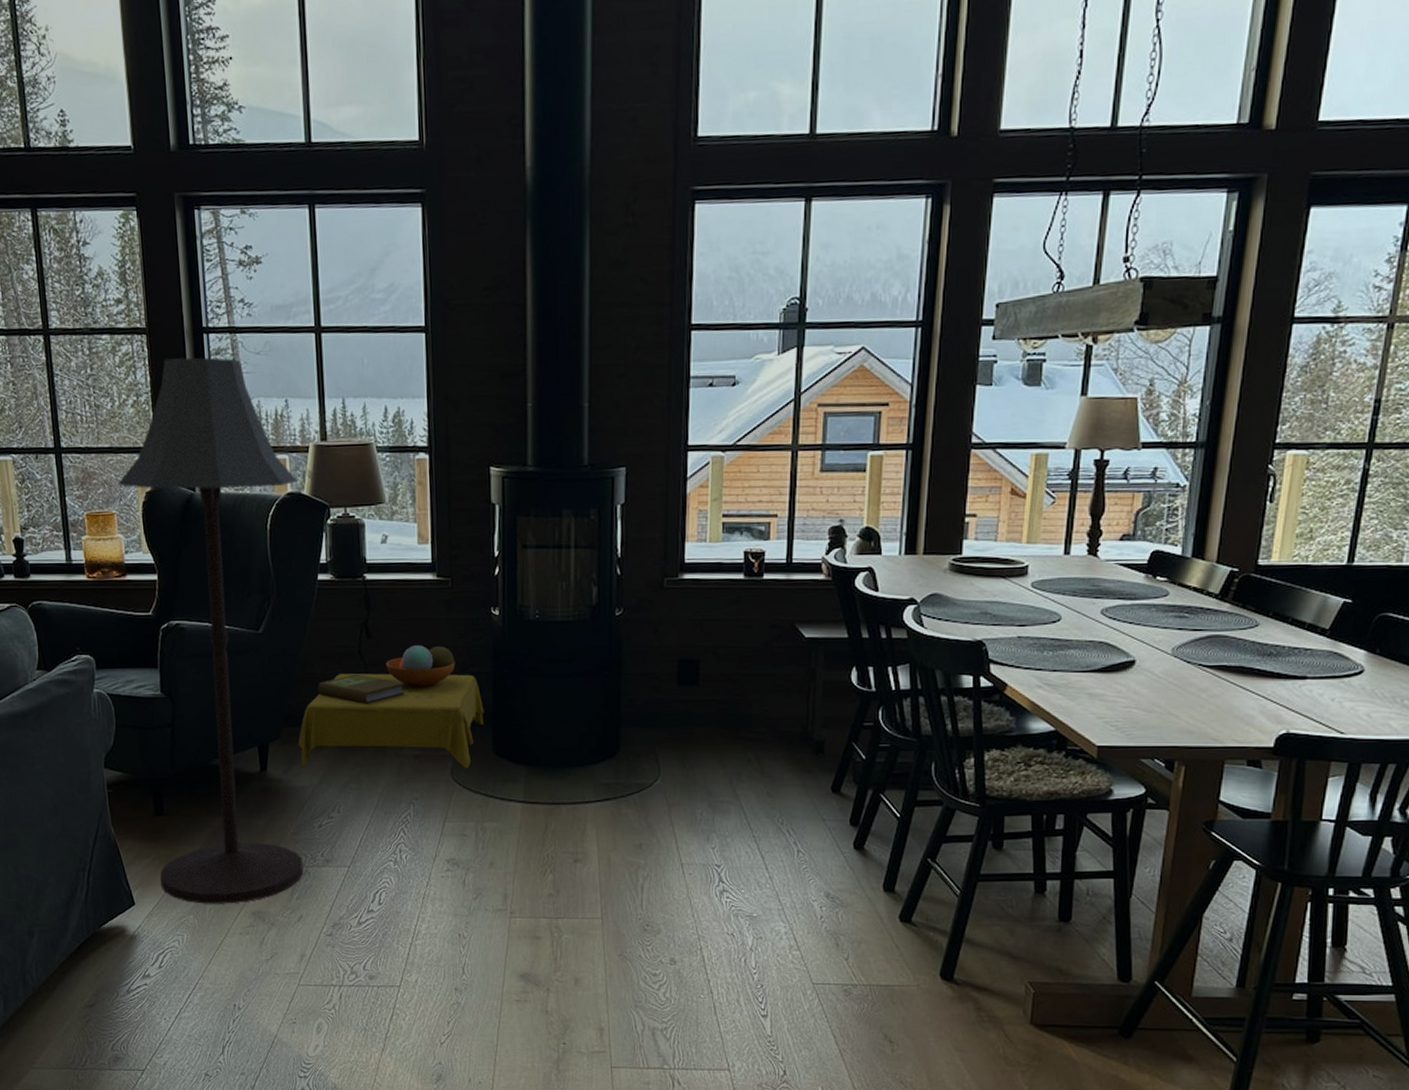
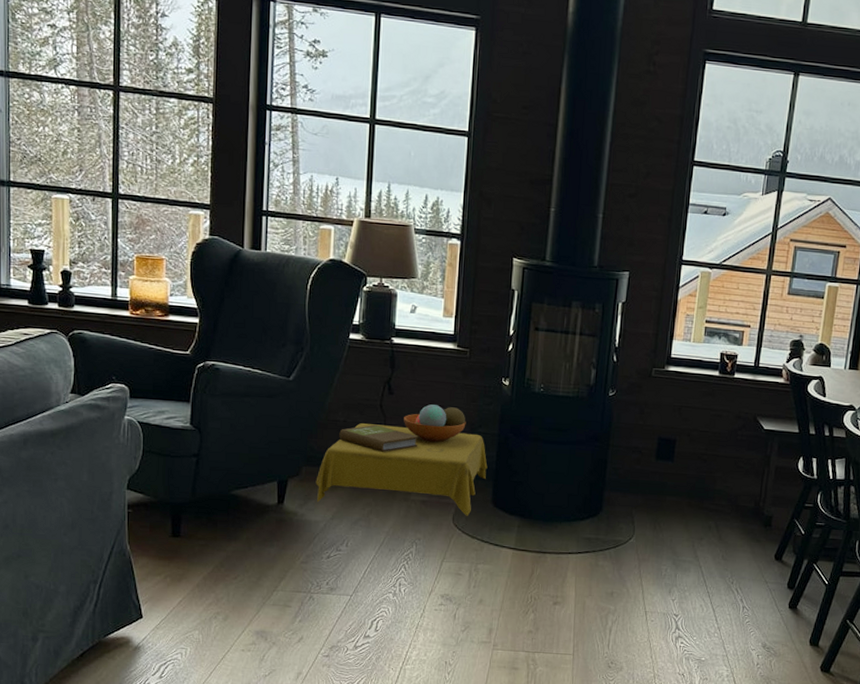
floor lamp: present [118,357,304,904] -> none [169,127,340,622]

